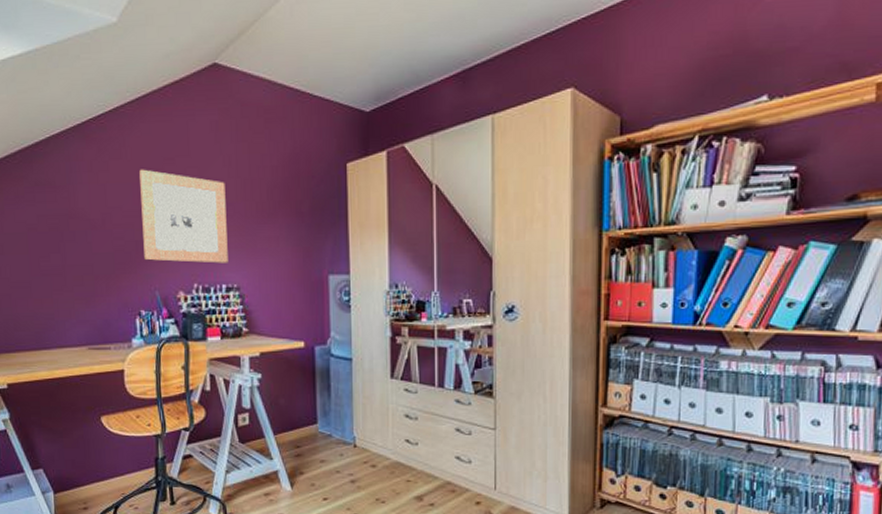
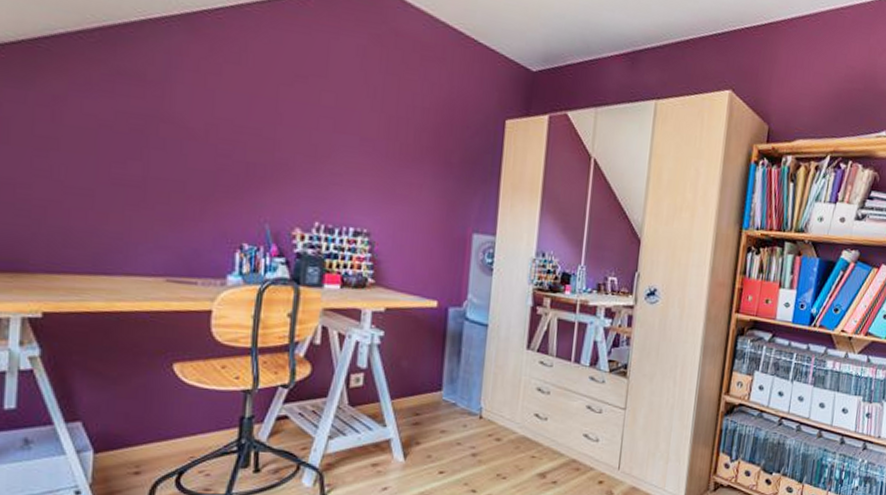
wall art: present [139,169,228,264] -> none [255,81,367,205]

